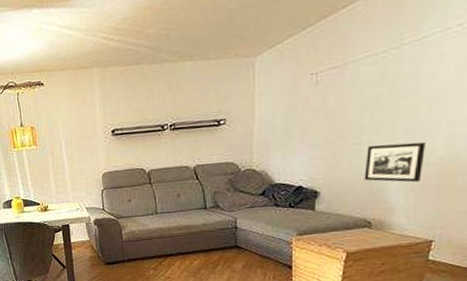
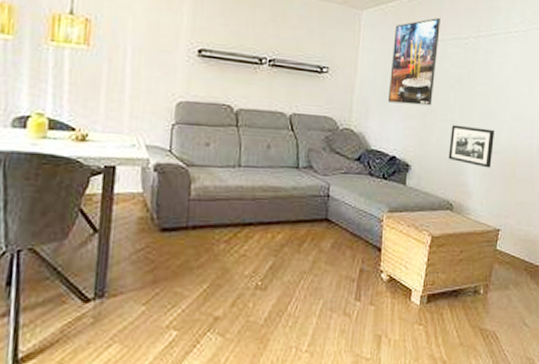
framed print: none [289,40,349,138] -> present [387,18,440,106]

